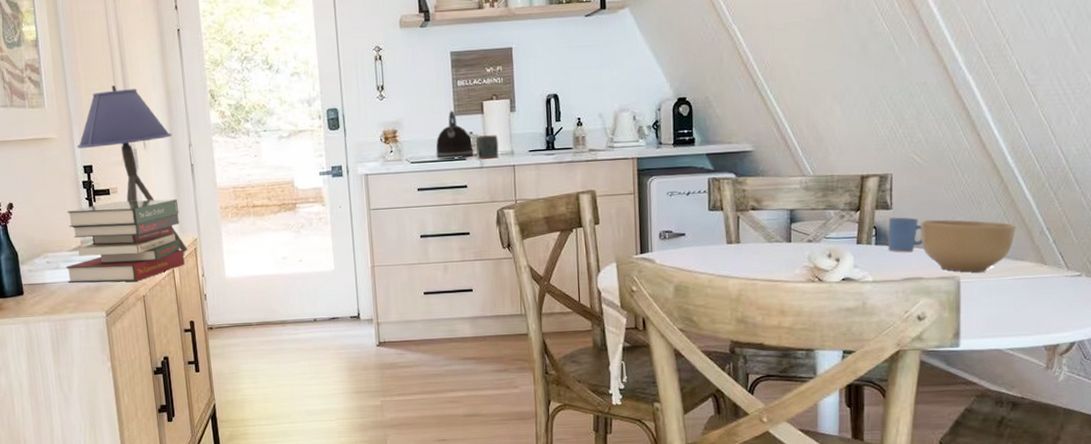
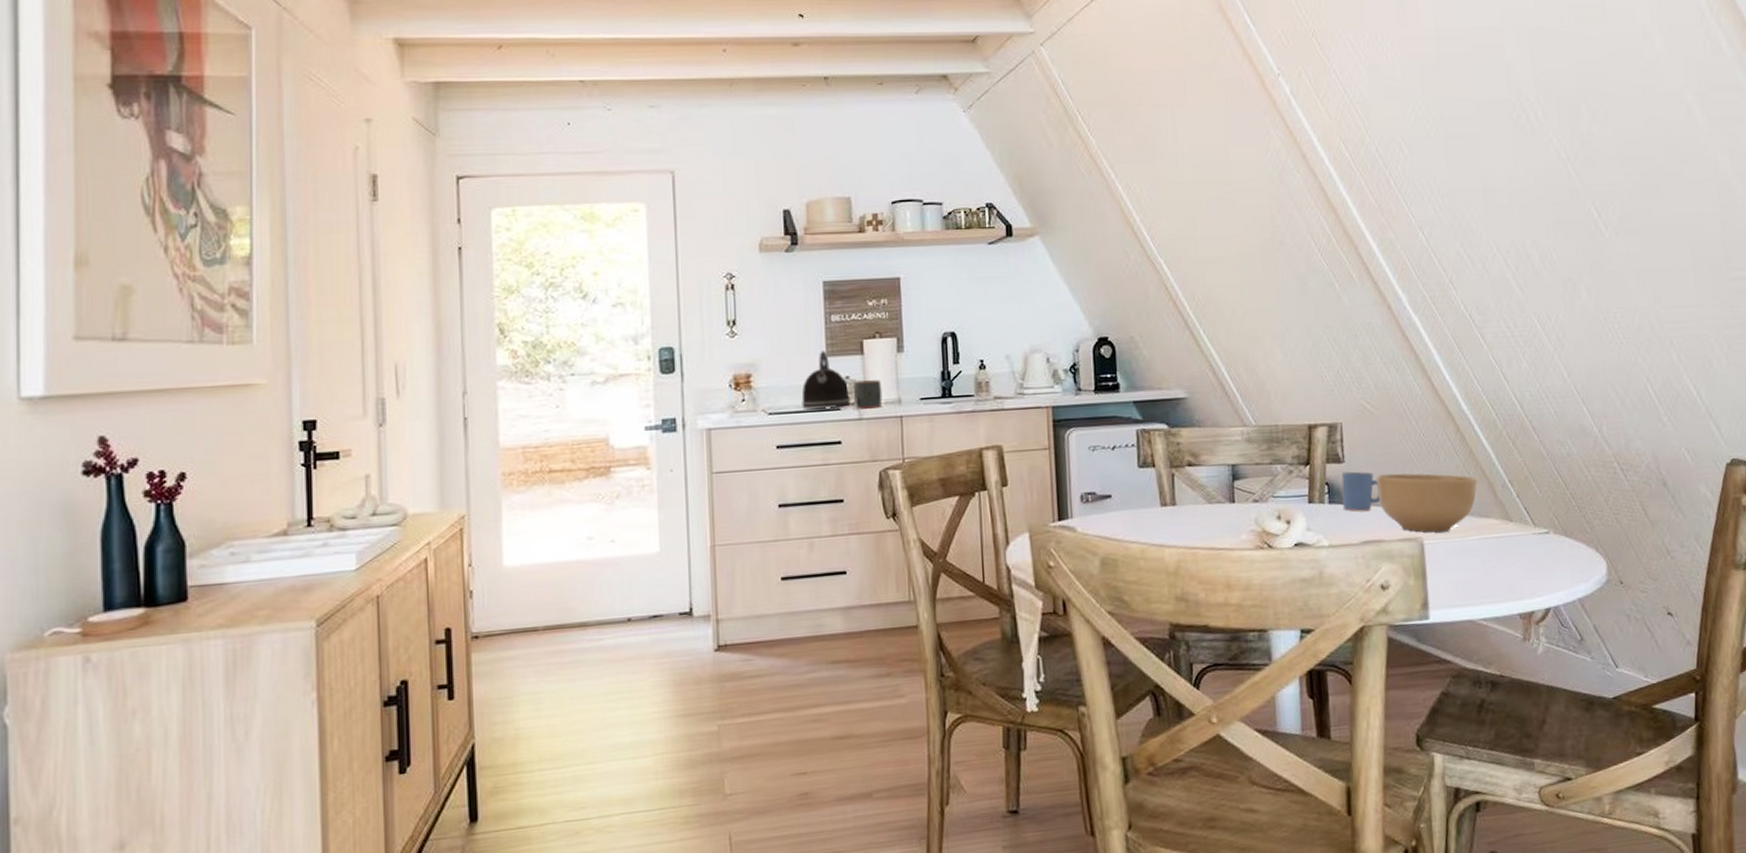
books: present [65,198,185,284] -> none [259,463,444,582]
table lamp: present [77,85,188,256] -> none [296,316,450,539]

